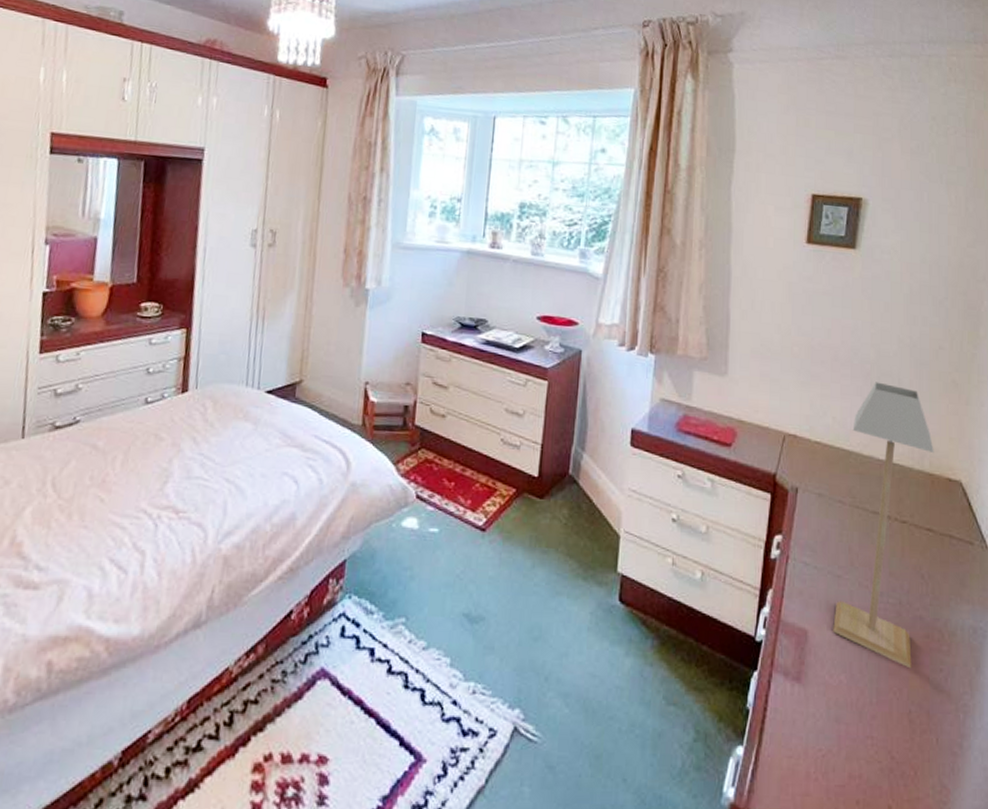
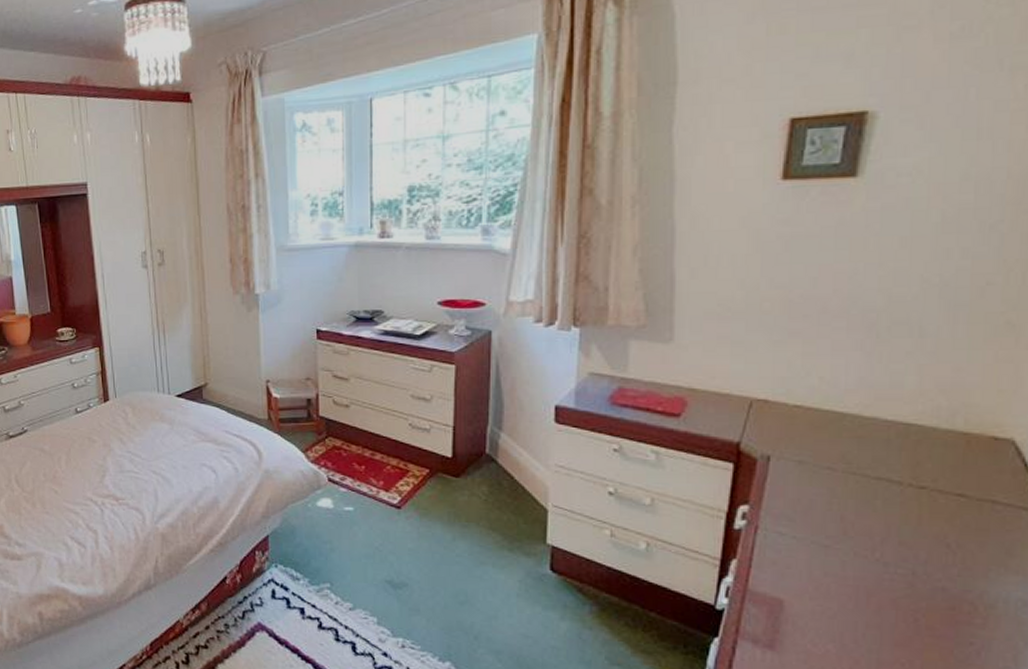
table lamp: present [833,381,934,669] -> none [818,332,973,641]

